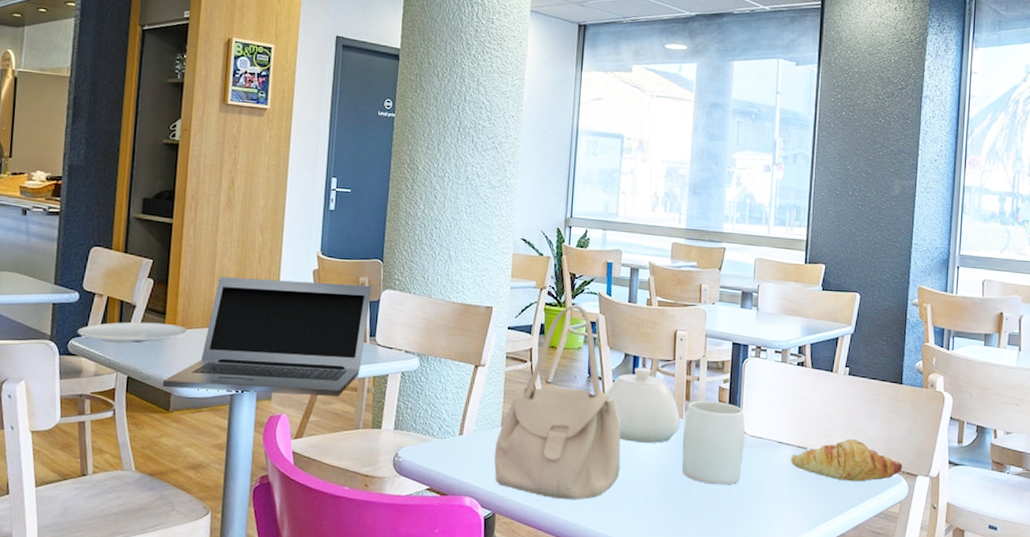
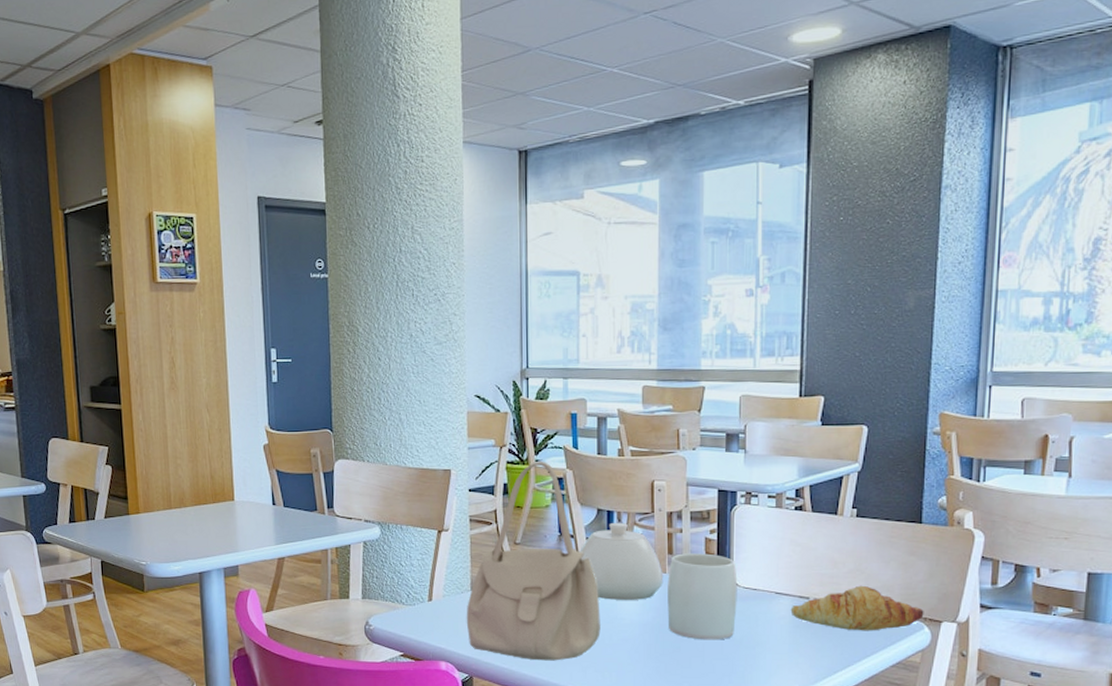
plate: present [77,321,187,344] -> none [49,508,150,529]
laptop: present [163,277,372,396] -> none [135,456,325,569]

